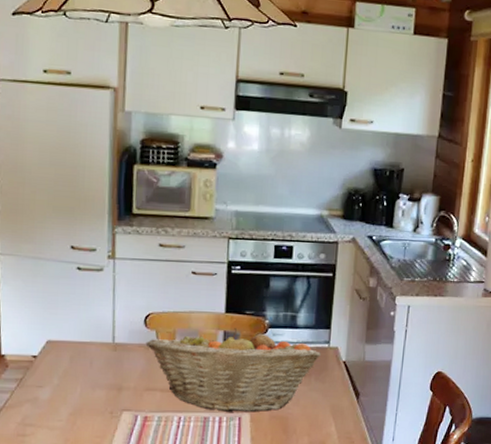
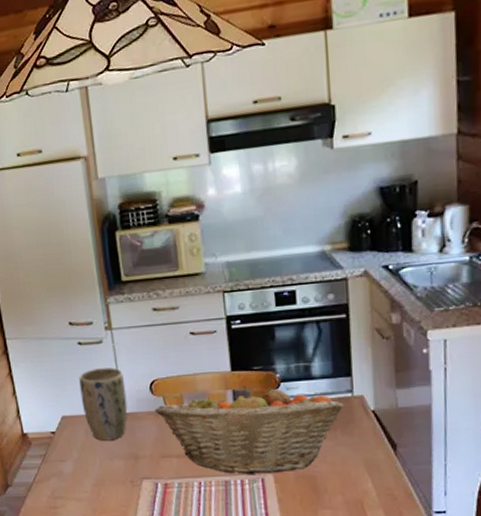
plant pot: none [71,295,120,369] -> present [79,367,128,441]

